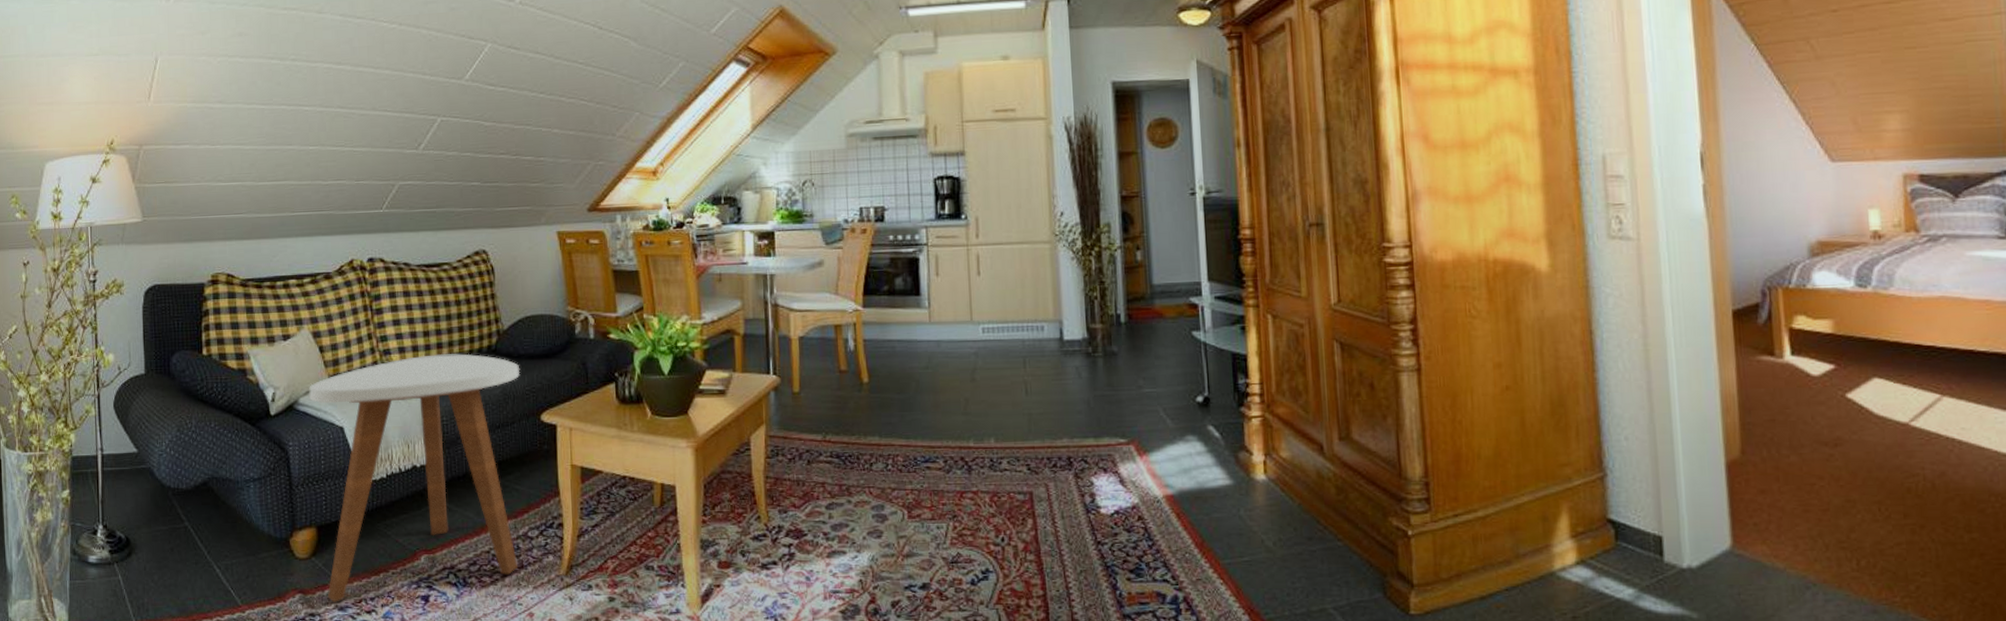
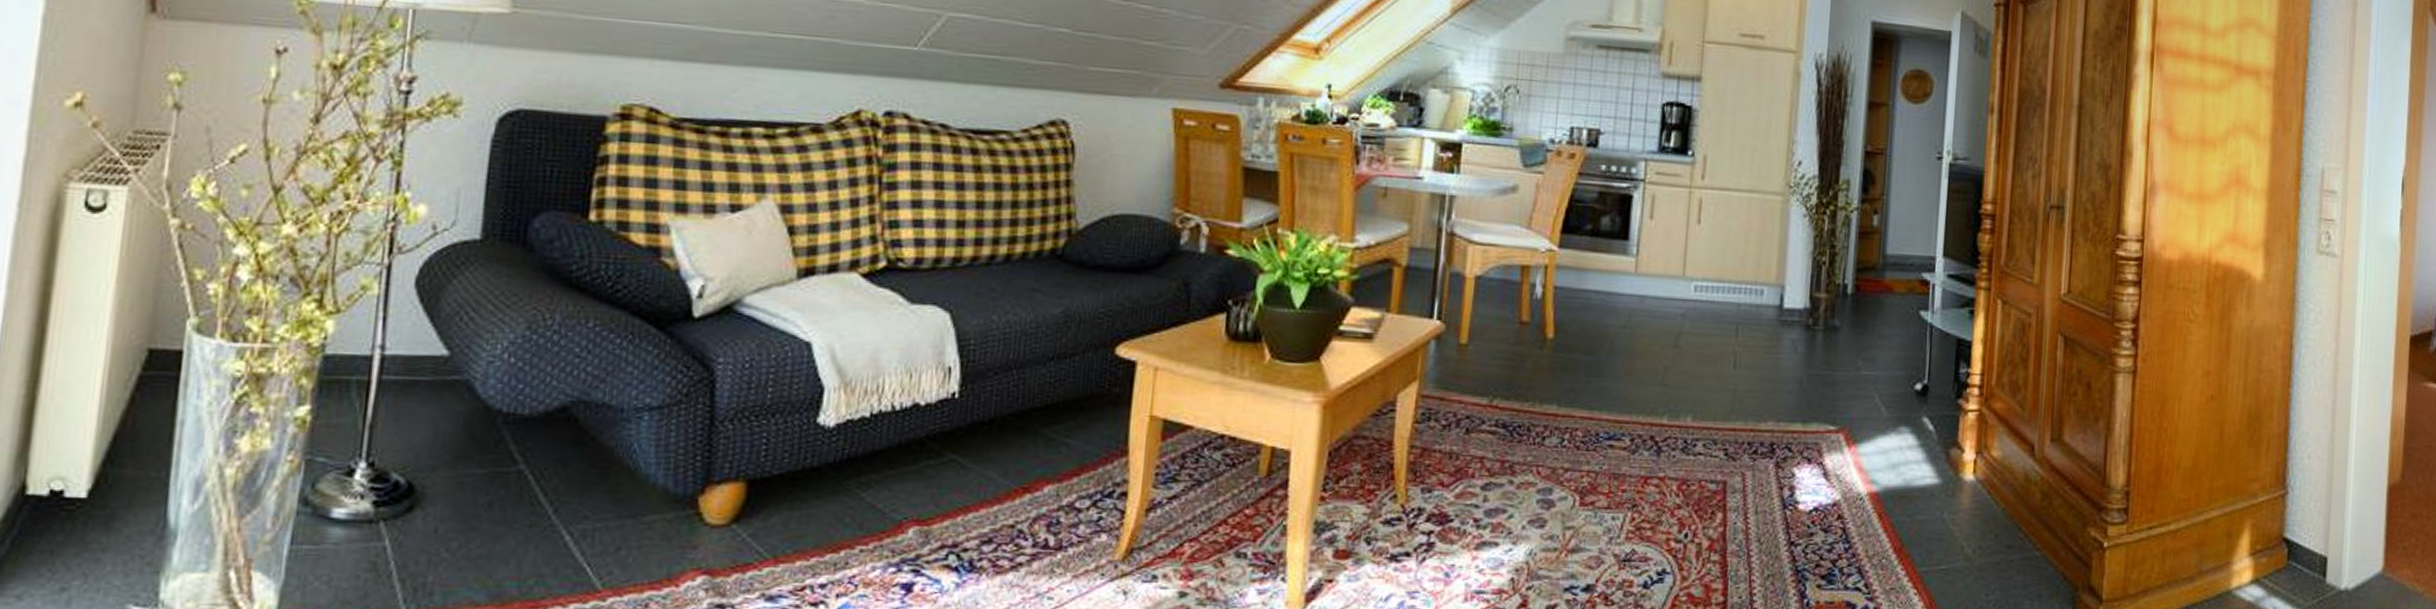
side table: present [309,353,521,602] -> none [749,252,1095,589]

